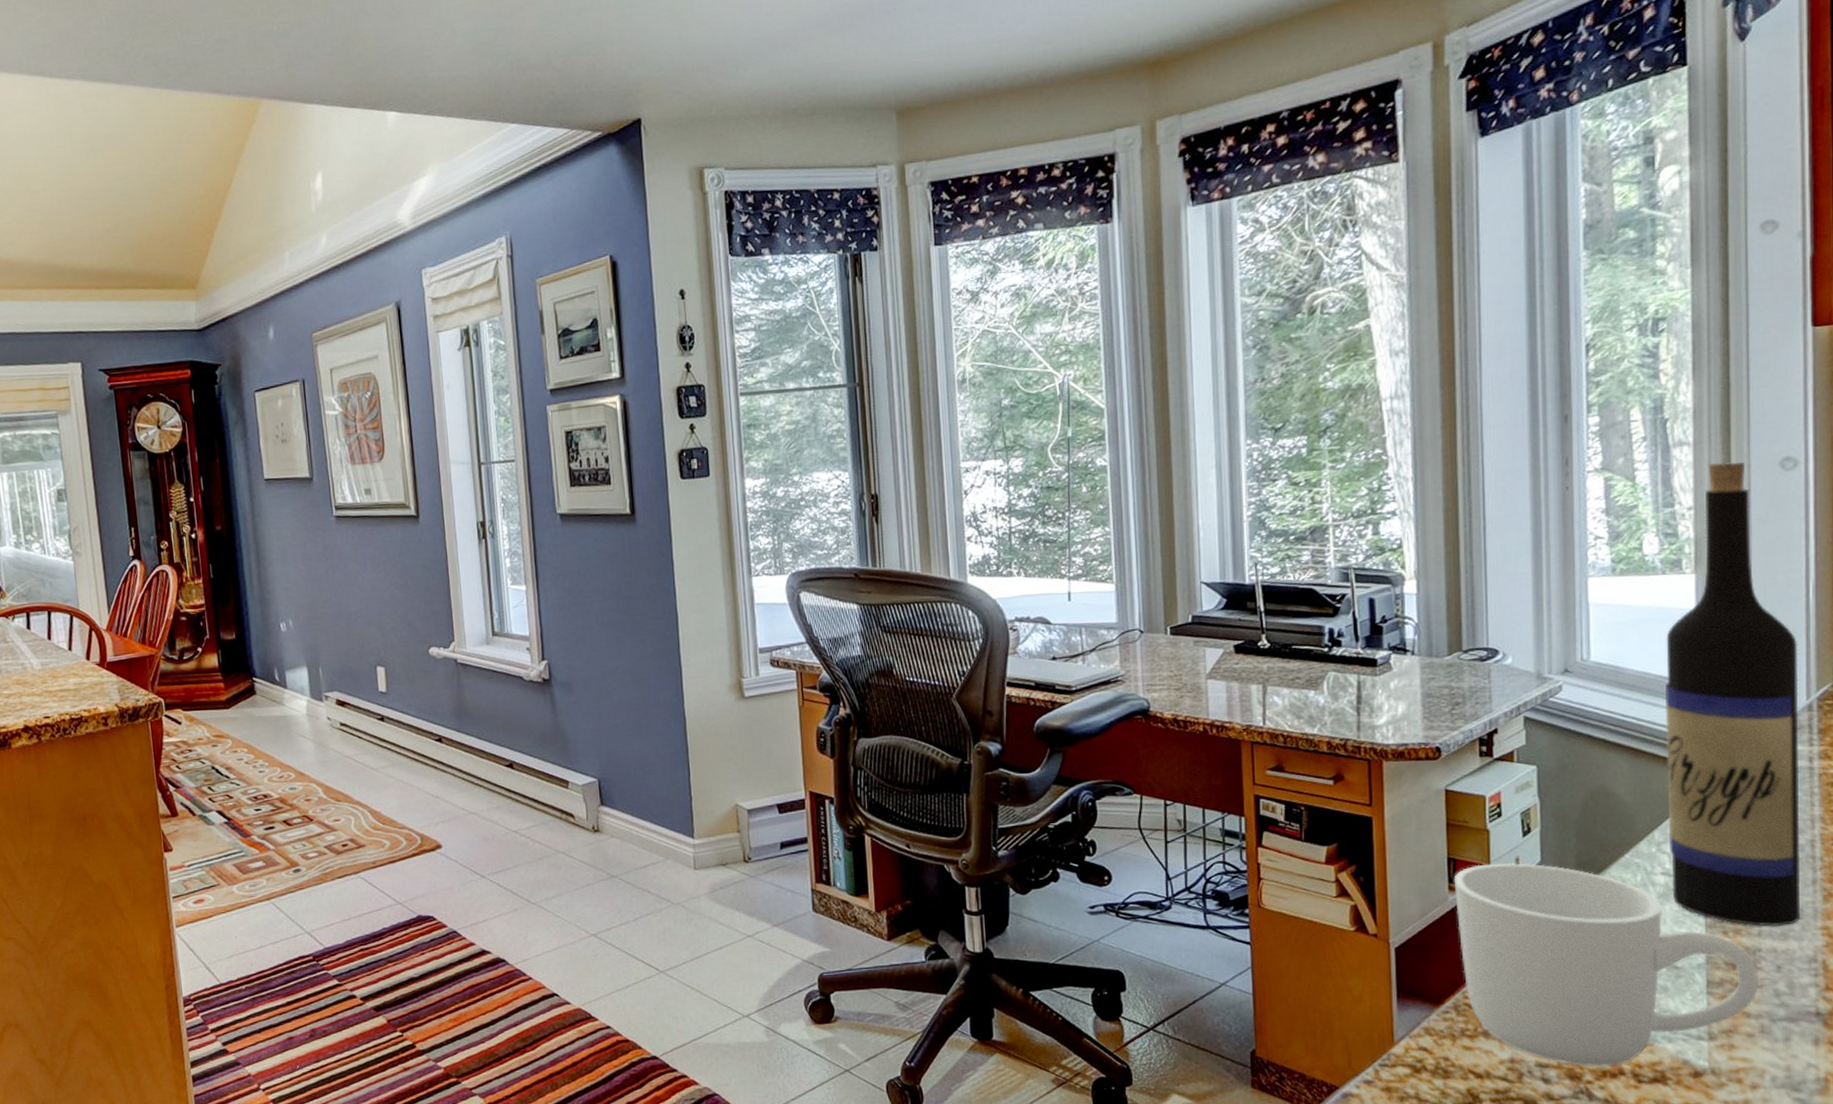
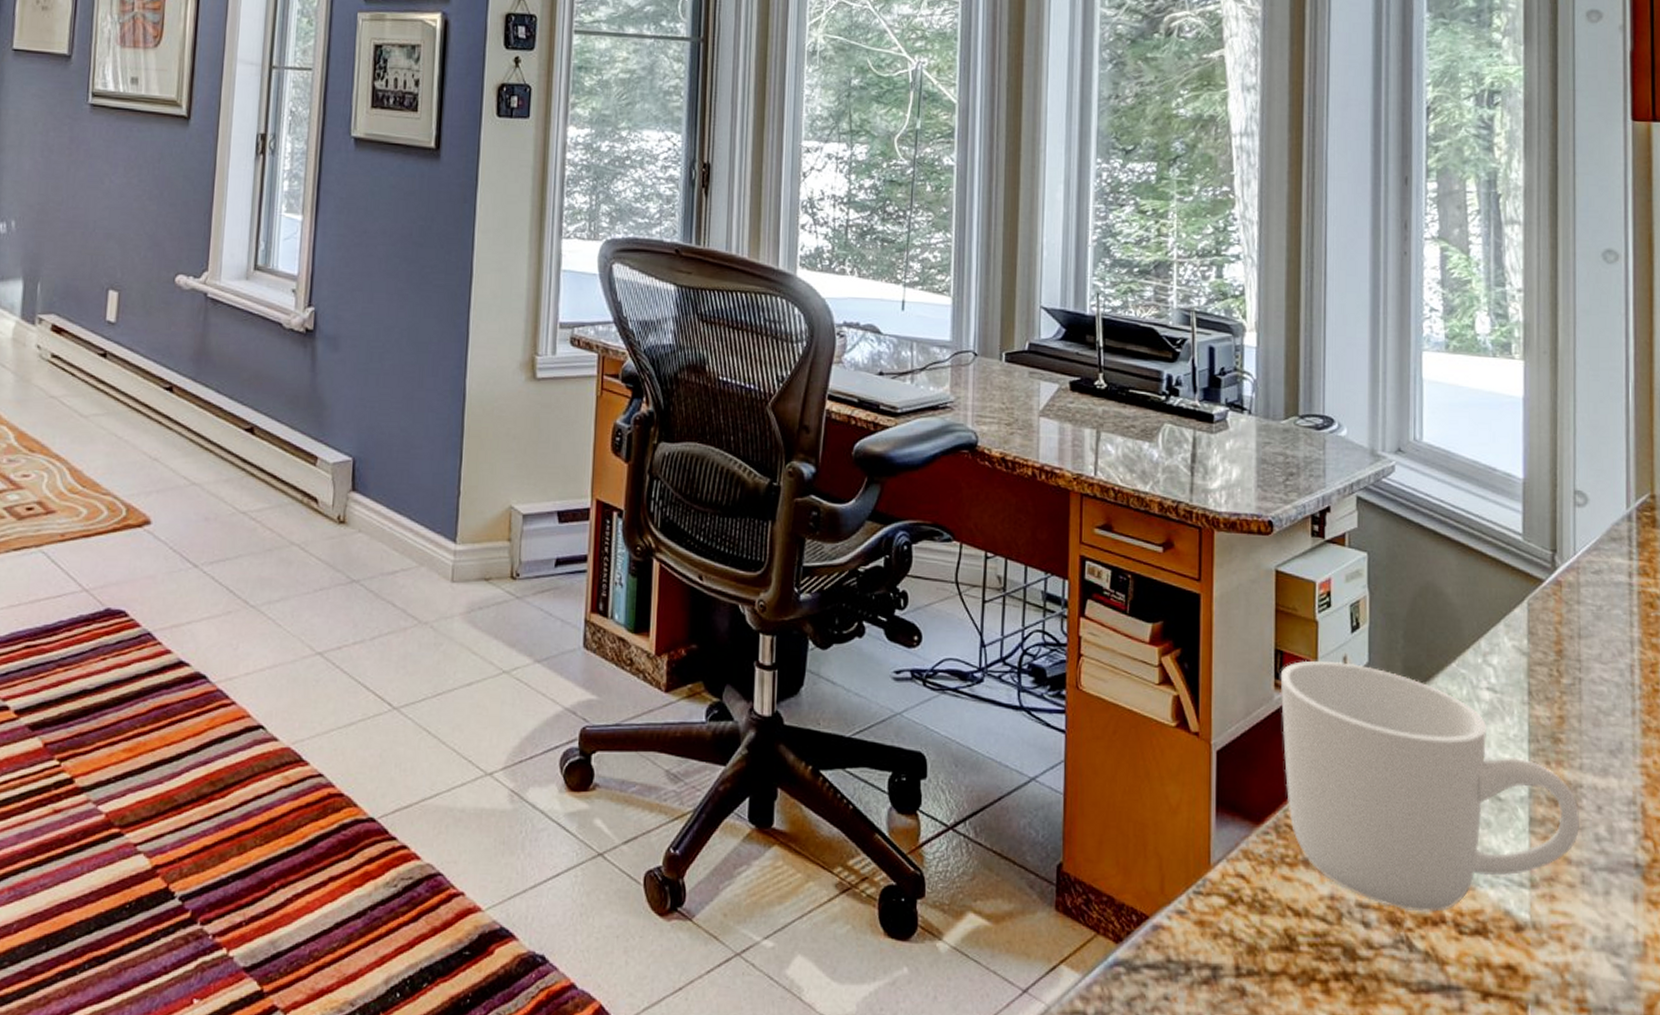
wine bottle: present [1664,462,1800,926] -> none [1493,246,1620,760]

